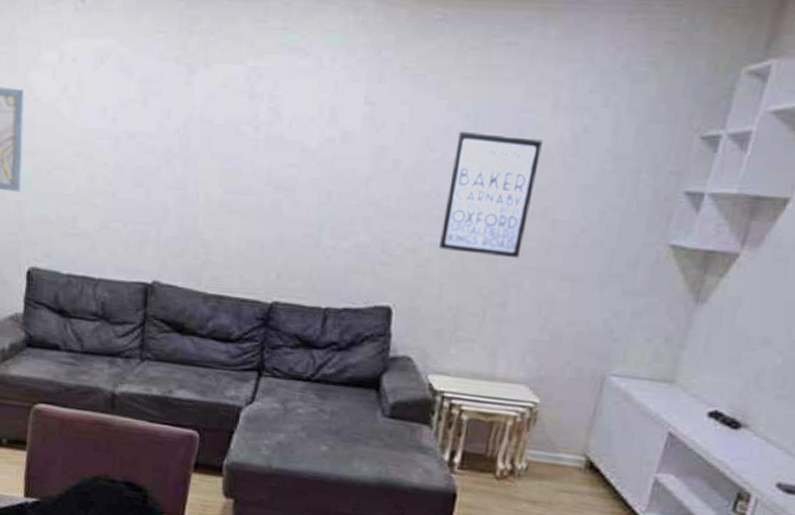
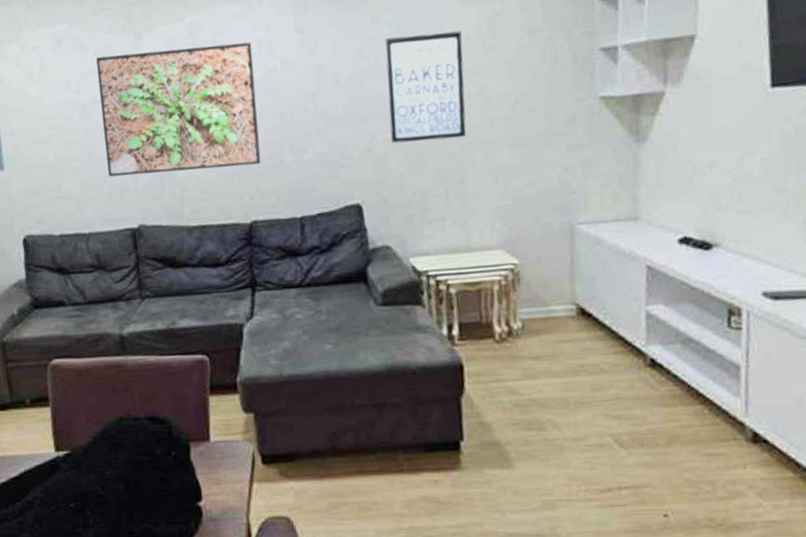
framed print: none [131,86,314,242] -> present [96,42,261,177]

